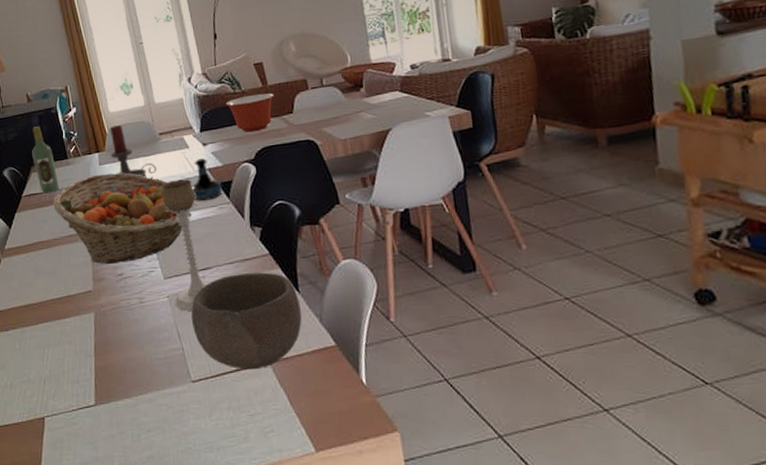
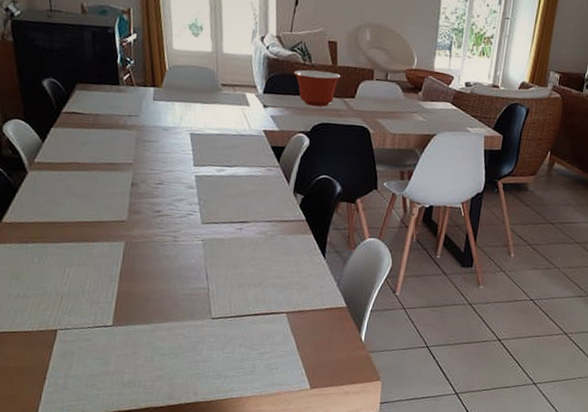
wine bottle: present [32,126,59,194] -> none [79,42,106,116]
fruit basket: present [53,173,183,264] -> none [96,109,229,201]
candle holder: present [109,125,157,178] -> none [167,64,213,124]
candle holder: present [162,179,207,311] -> none [208,133,248,257]
tequila bottle: present [191,158,223,201] -> none [244,119,275,160]
bowl: present [191,272,302,370] -> none [221,232,324,317]

